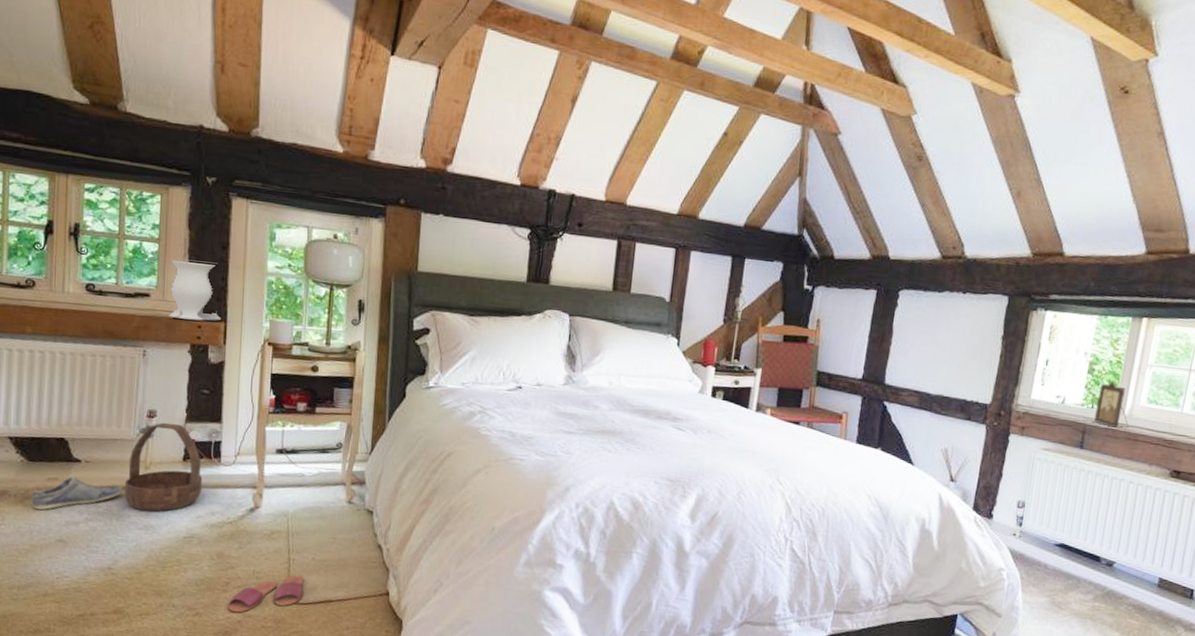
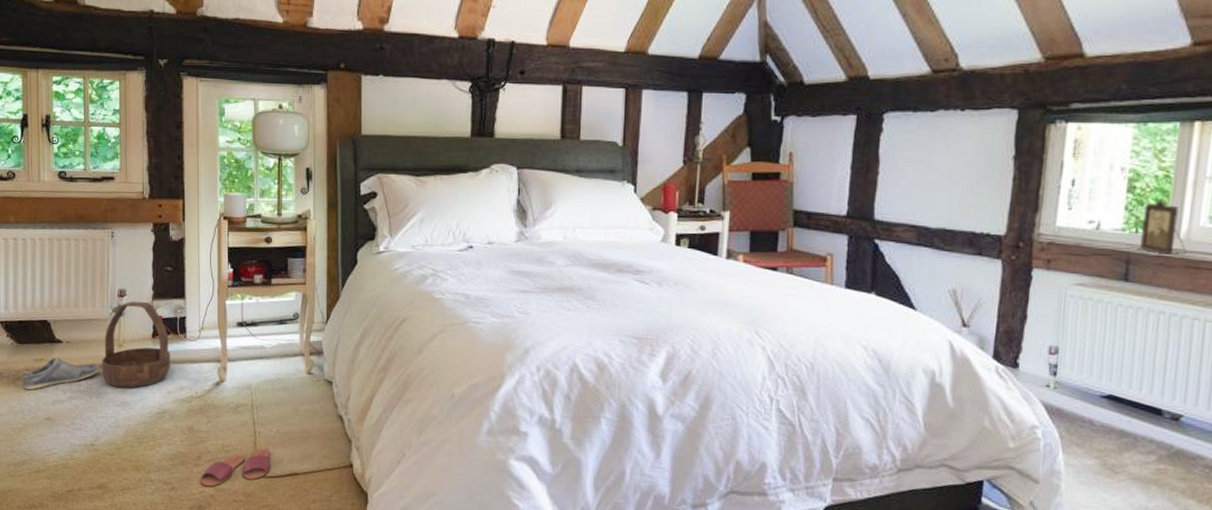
vase: present [168,259,222,322] -> none [131,141,180,200]

